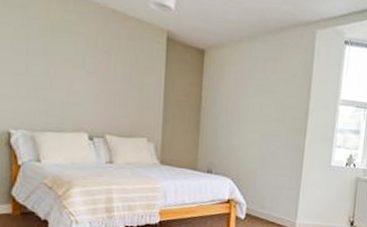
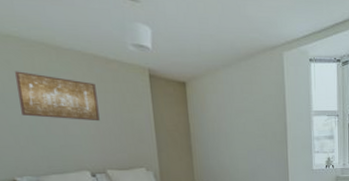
wall art: none [28,17,109,81] -> present [15,71,100,121]

